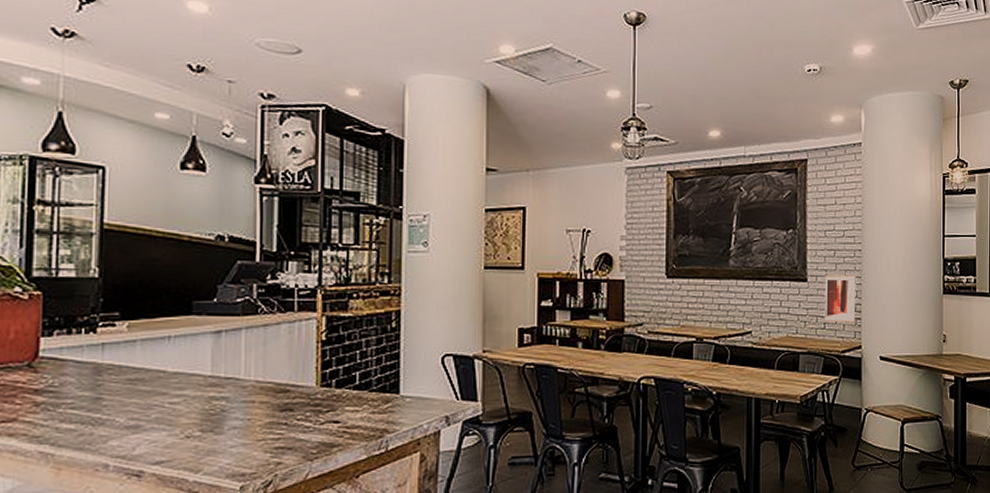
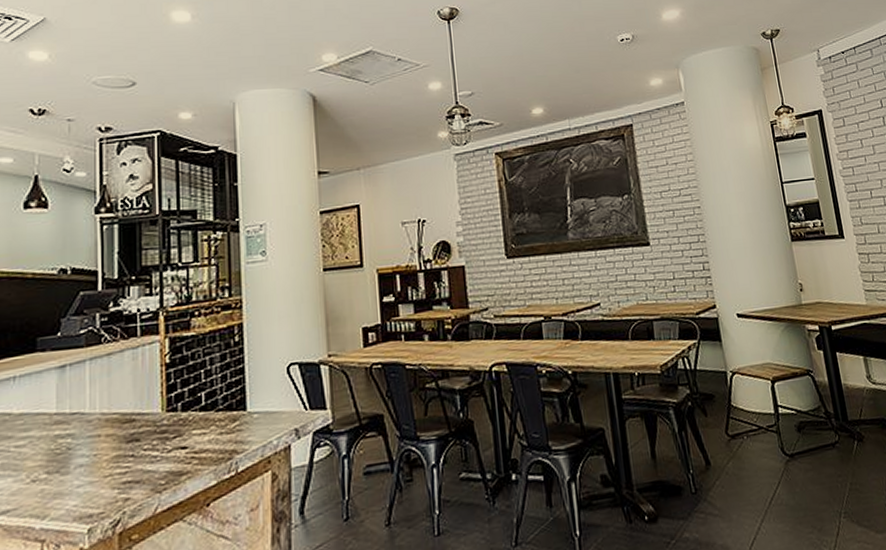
wall art: present [825,275,856,323] -> none [667,233,705,284]

